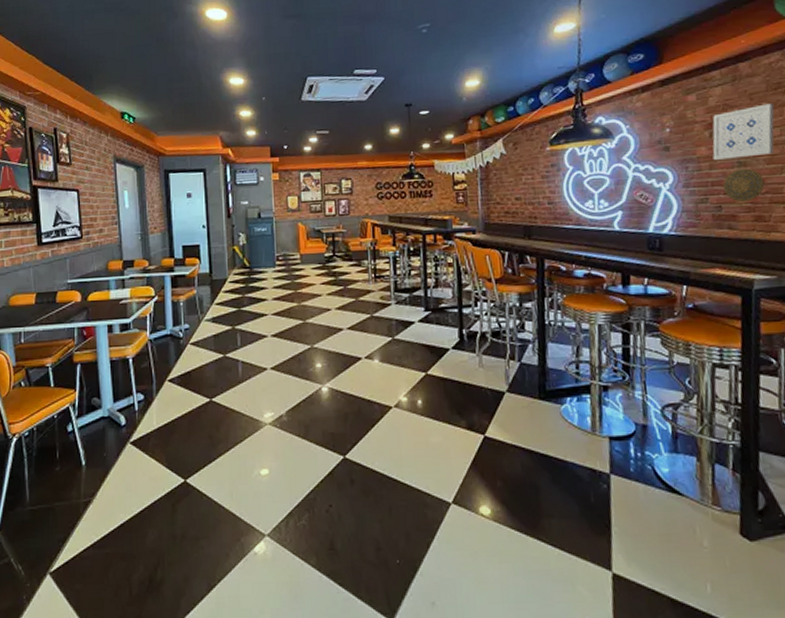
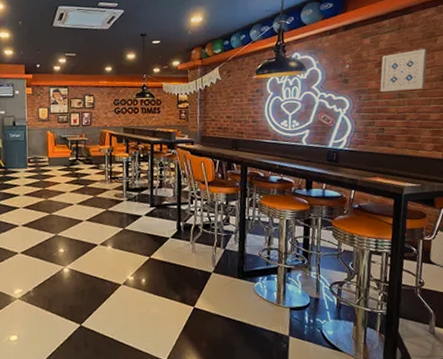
decorative plate: present [723,168,765,203] -> none [386,99,417,126]

